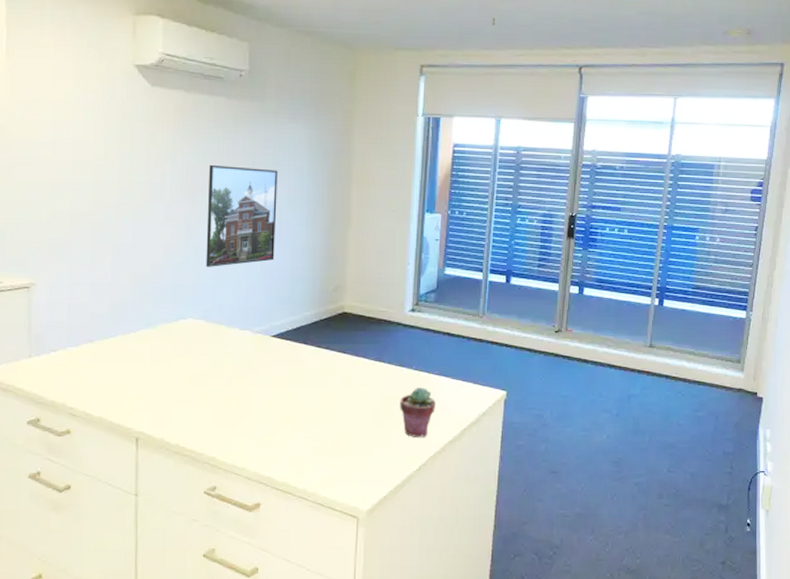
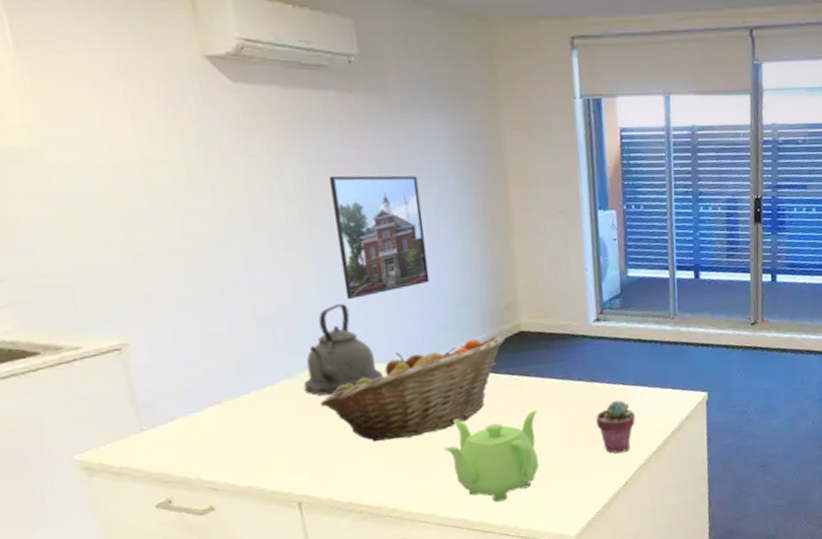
kettle: none [158,270,223,347] -> present [303,304,383,396]
fruit basket: none [168,313,330,394] -> present [319,335,505,441]
teapot: none [263,383,348,466] -> present [444,409,540,502]

